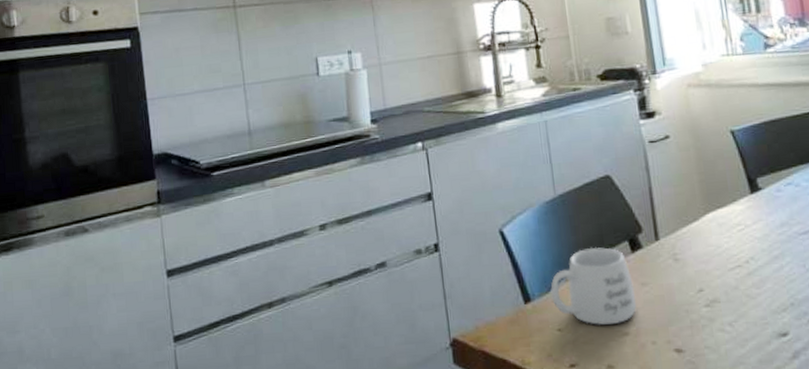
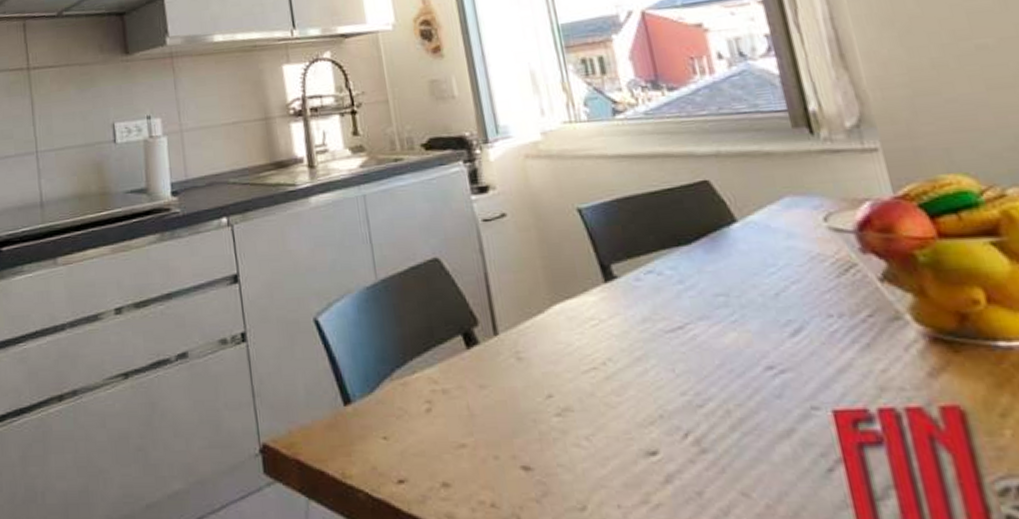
mug: present [550,246,636,325] -> none [373,341,474,434]

